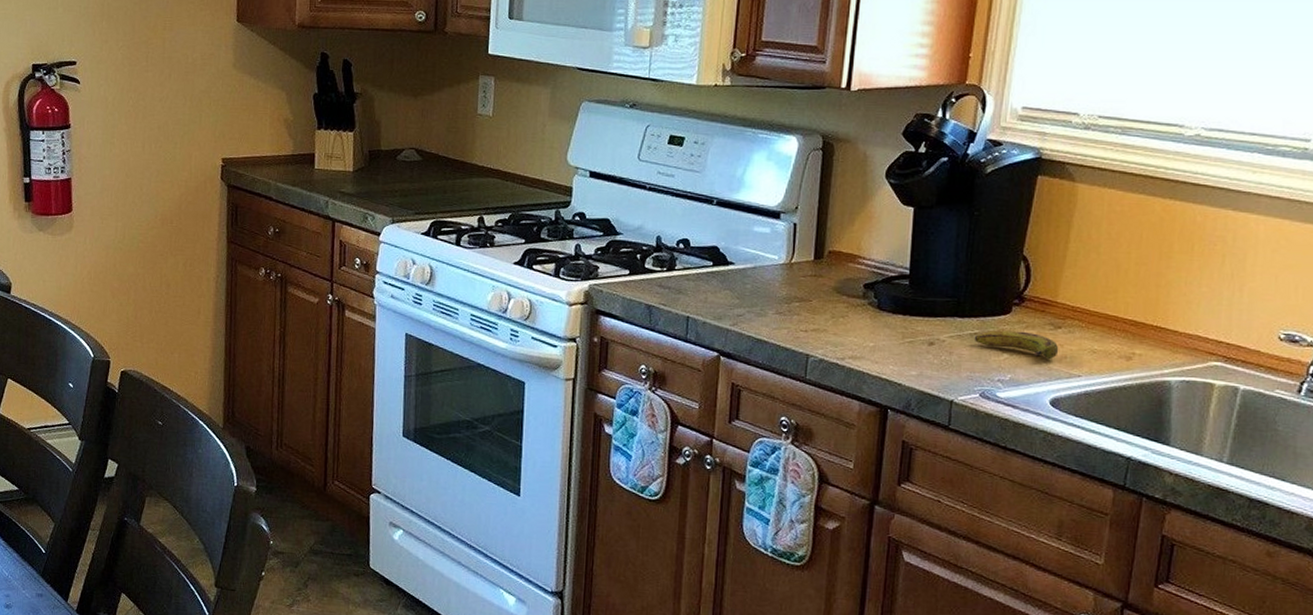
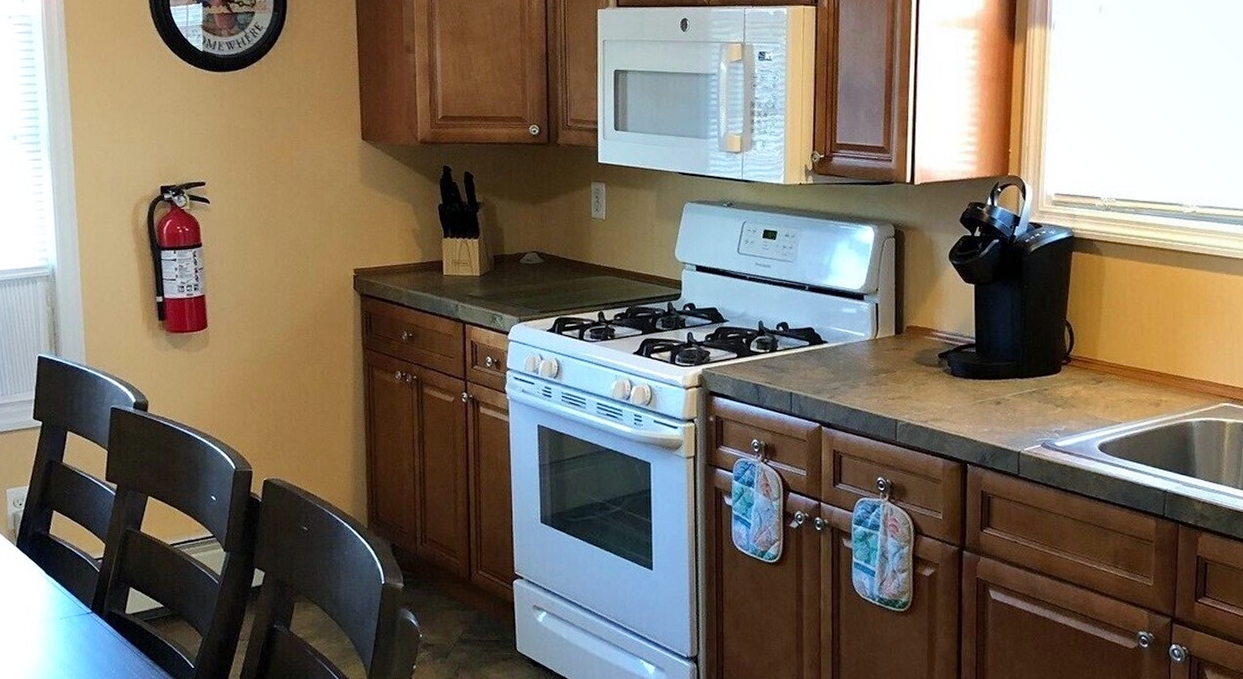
banana: present [974,330,1059,359] -> none [1032,387,1102,409]

